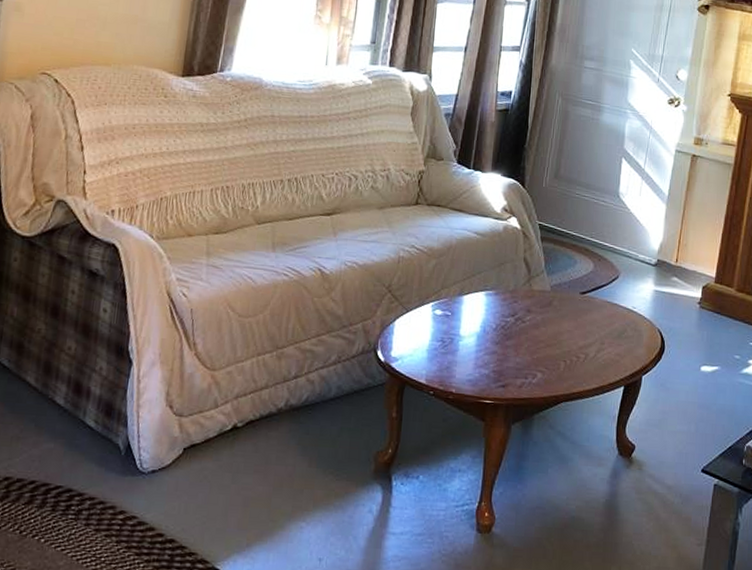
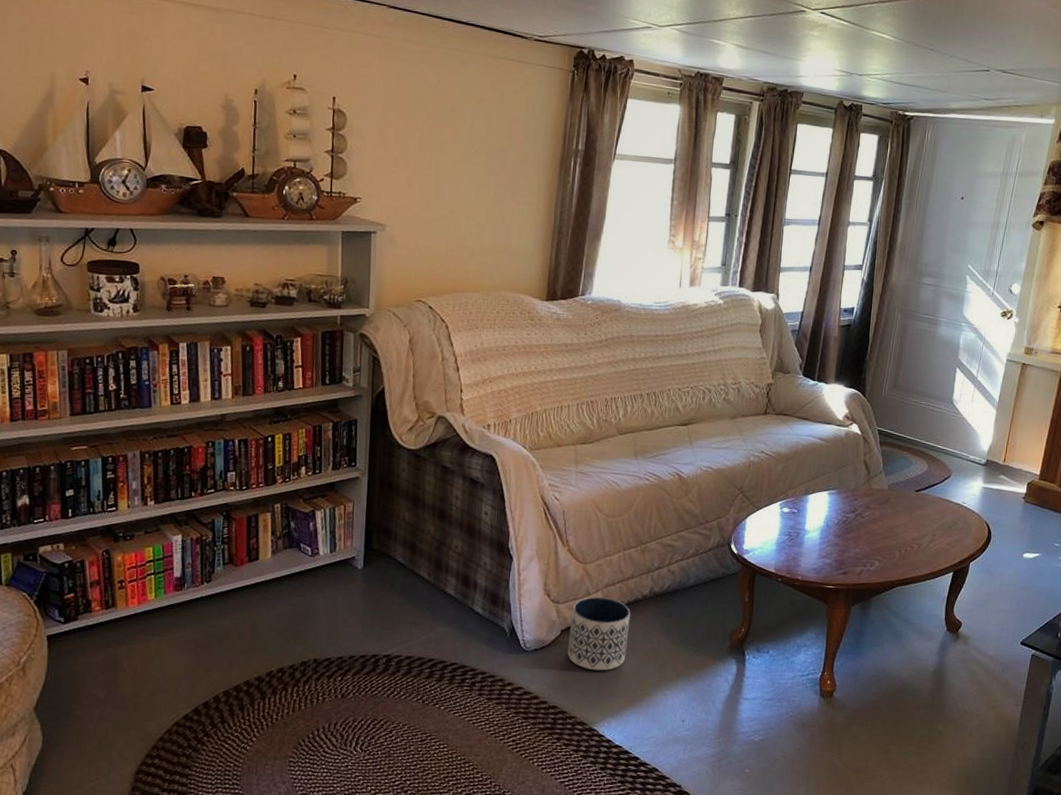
planter: none [189,409,263,498] -> present [567,596,631,671]

